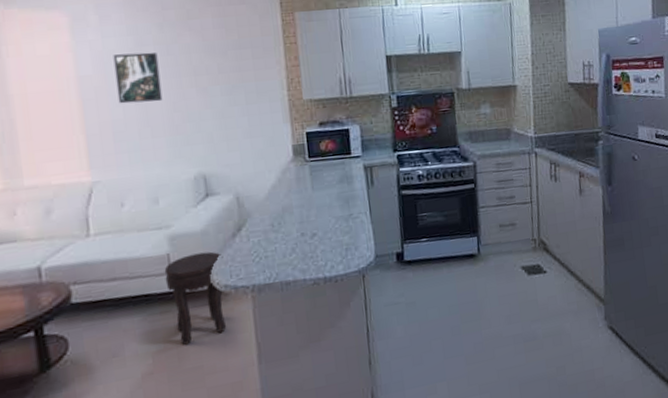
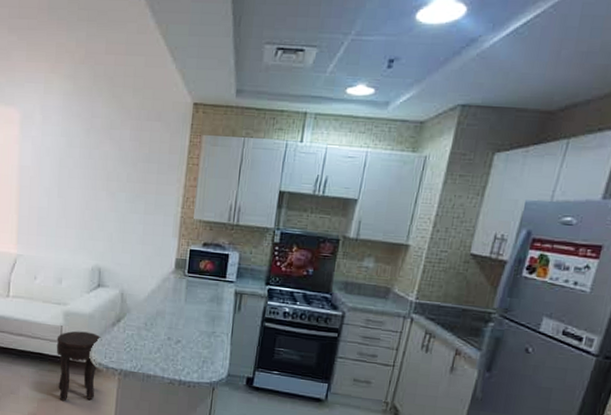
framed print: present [113,52,163,104] -> none [46,152,81,198]

